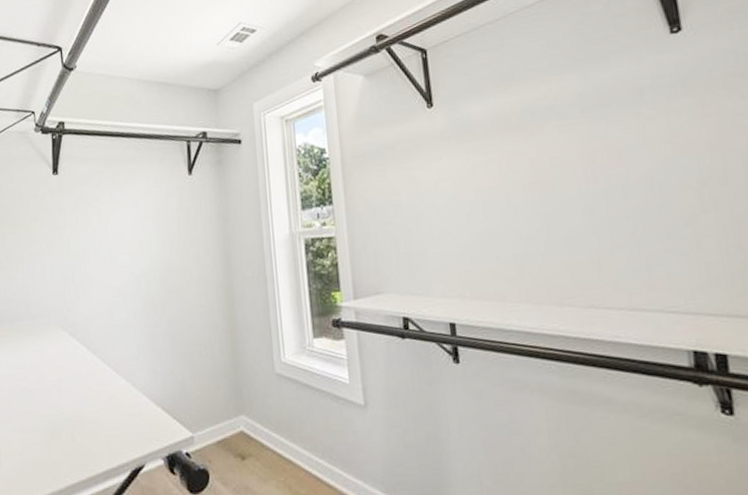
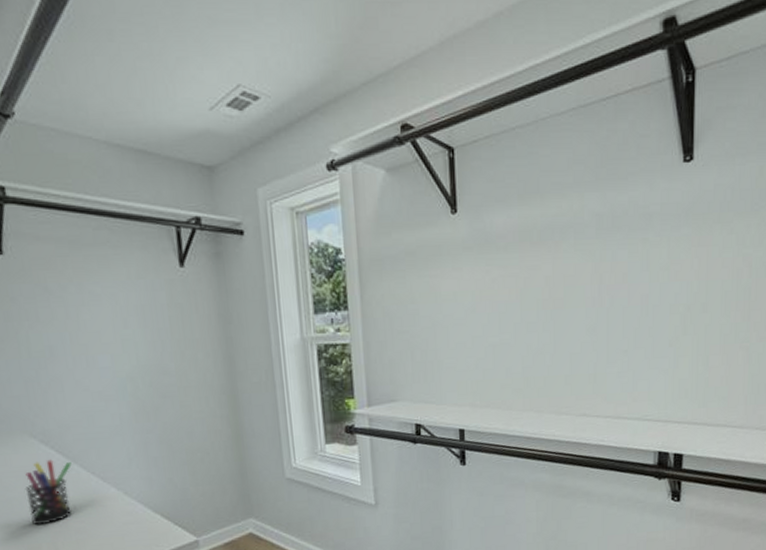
pen holder: none [54,351,92,413] -> present [25,459,72,524]

